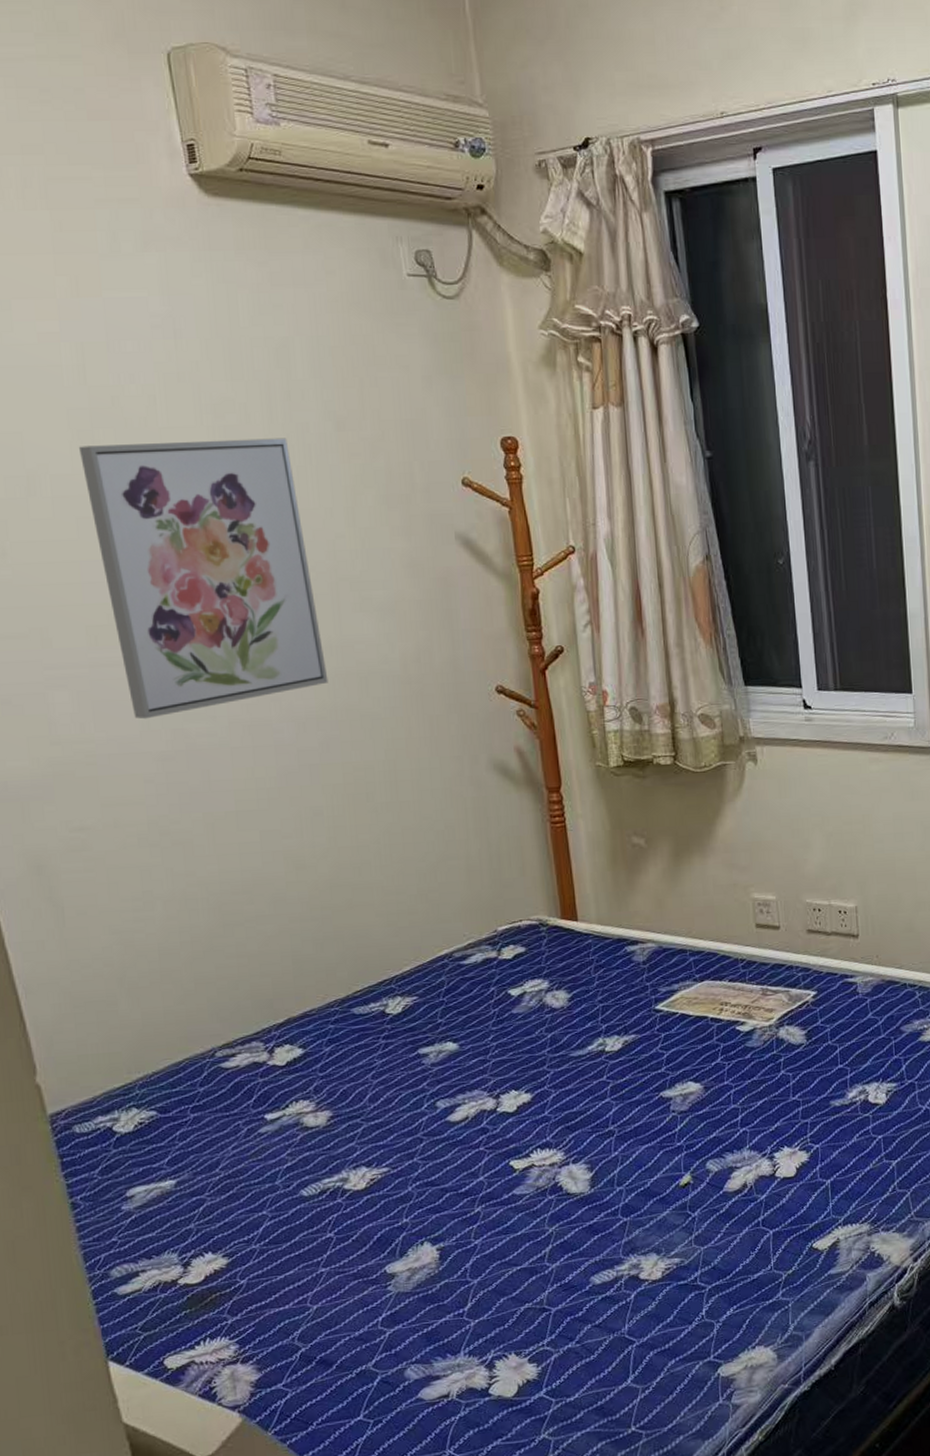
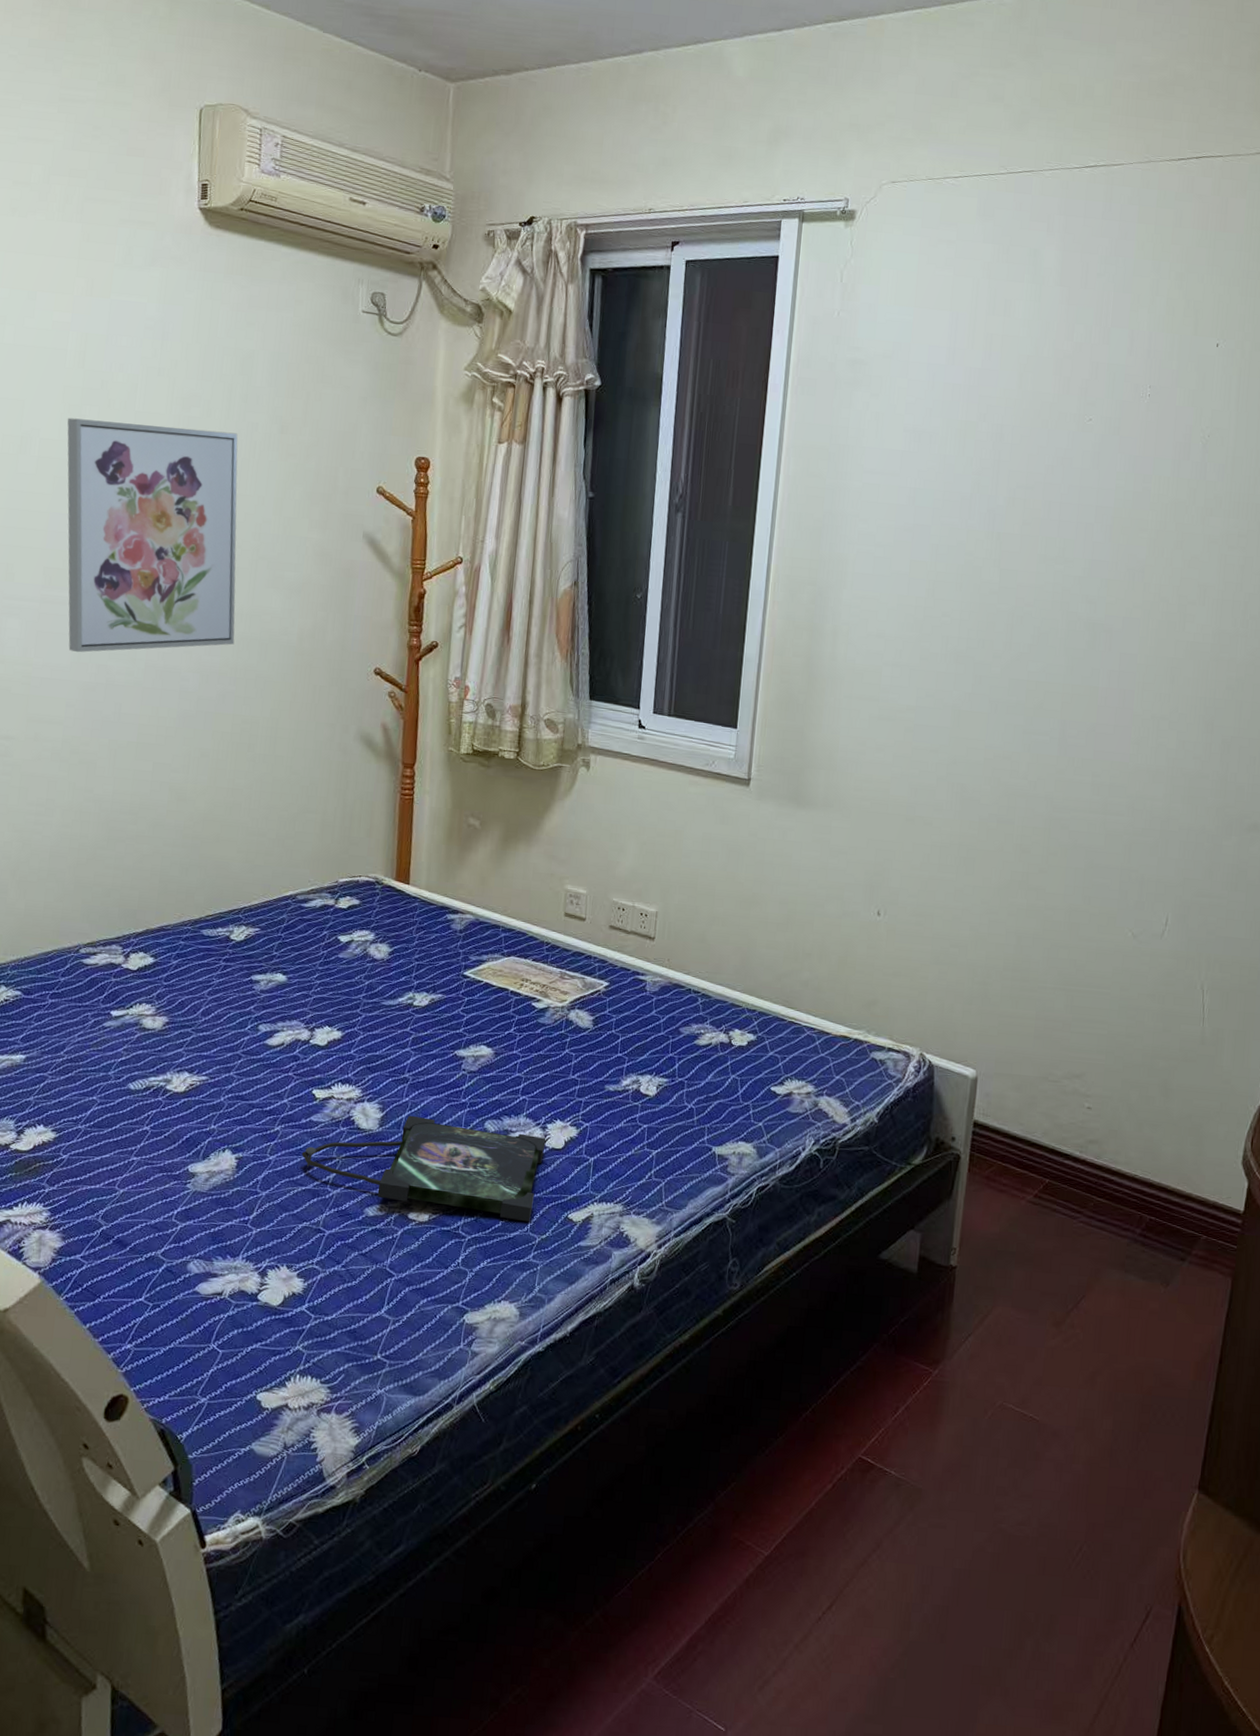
photo frame: none [509,1167,776,1263] -> present [301,1115,546,1222]

